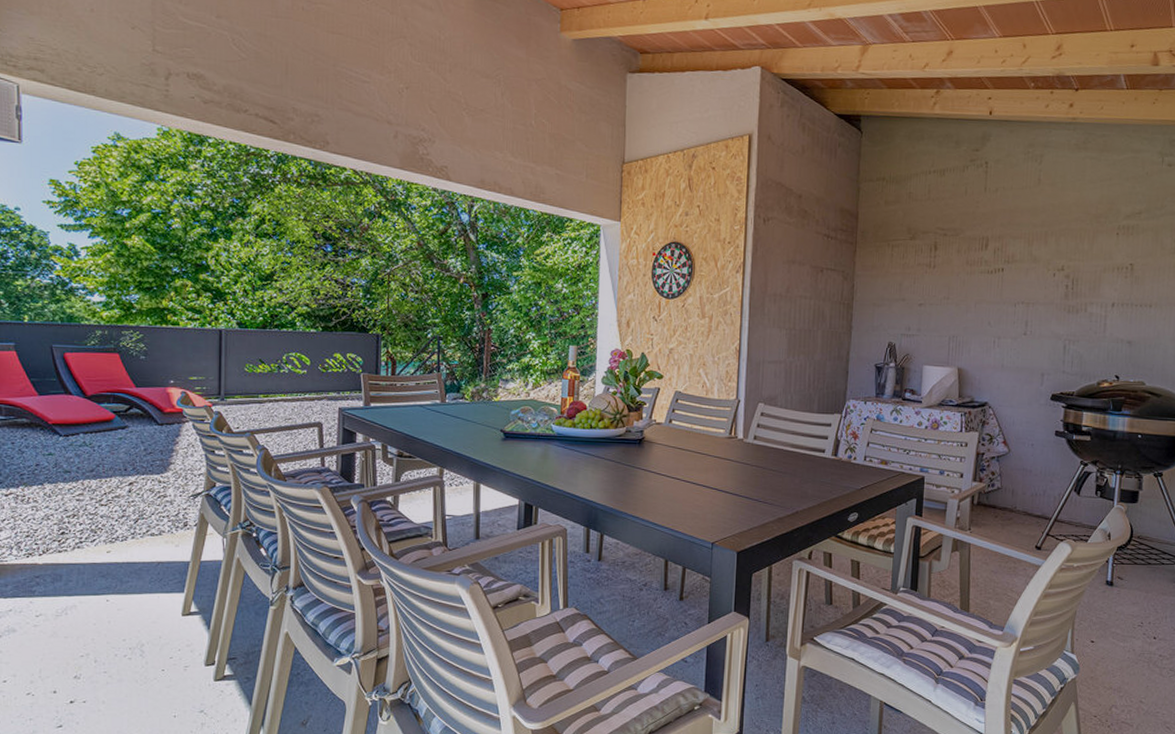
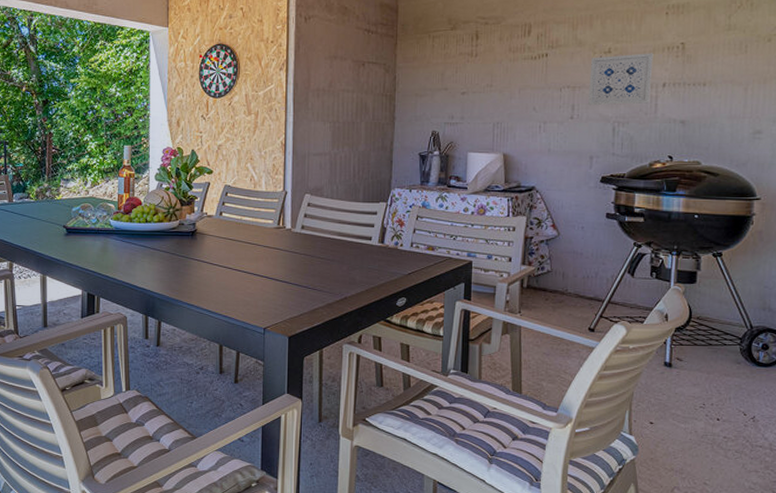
wall art: none [1041,272,1104,323] -> present [588,53,654,106]

